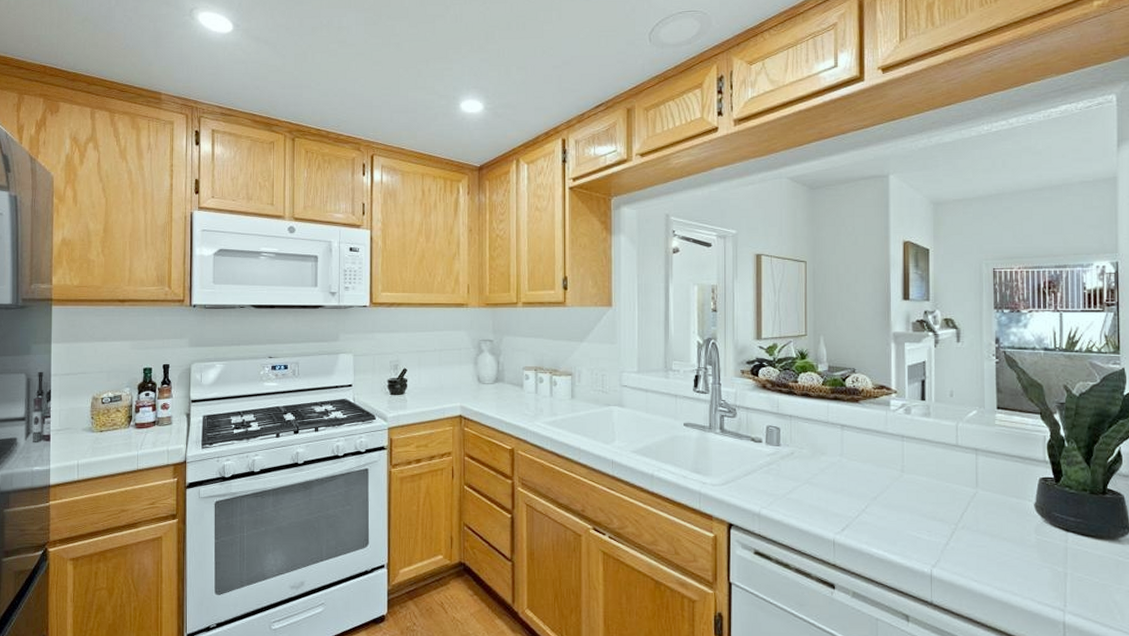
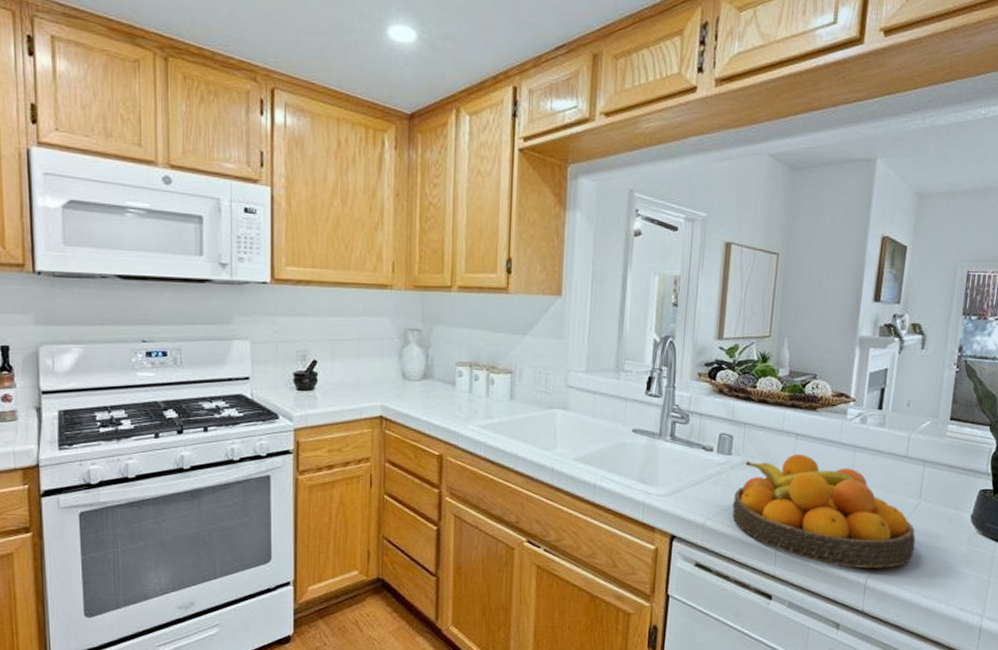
fruit bowl: none [785,444,979,559] -> present [732,453,916,569]

